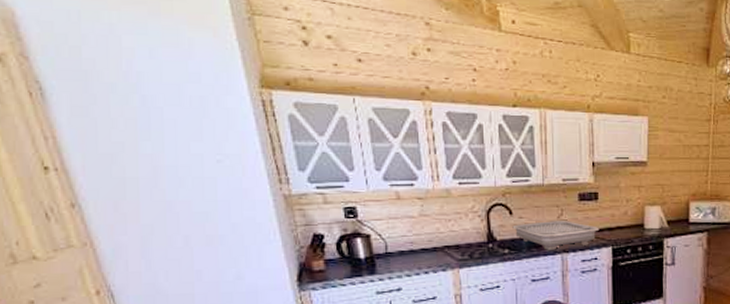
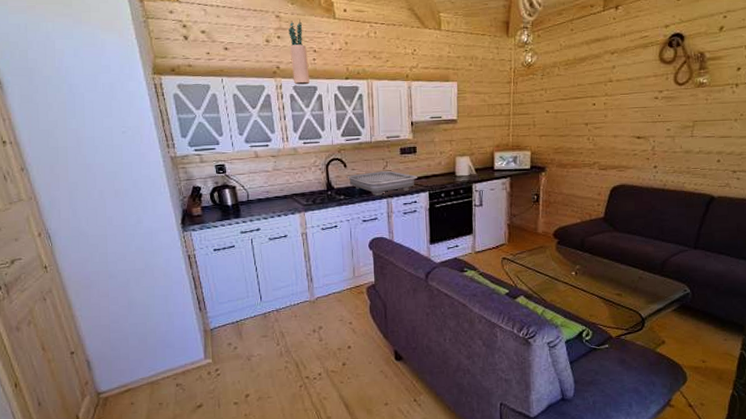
vase: none [442,29,468,111] -> present [289,19,310,85]

